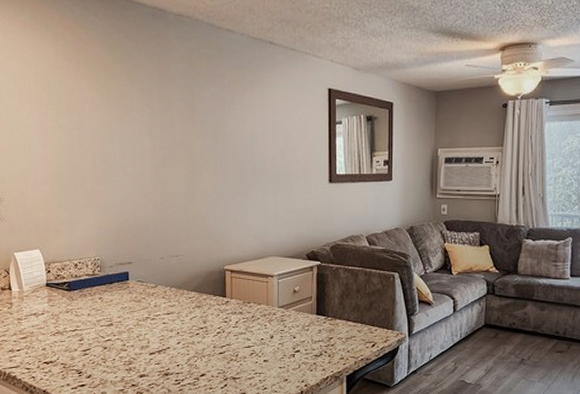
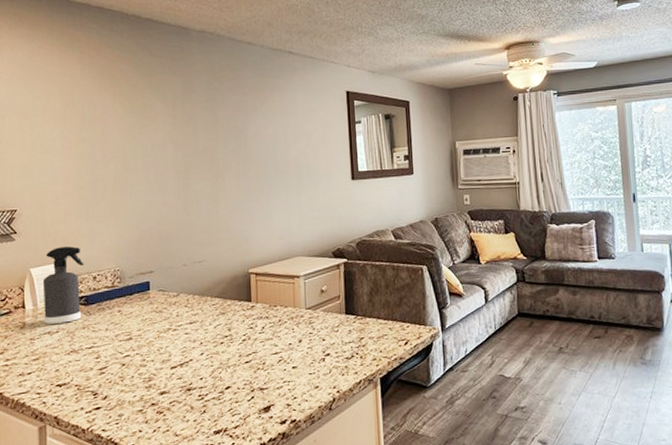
spray bottle: none [27,232,66,306] -> present [43,246,84,324]

